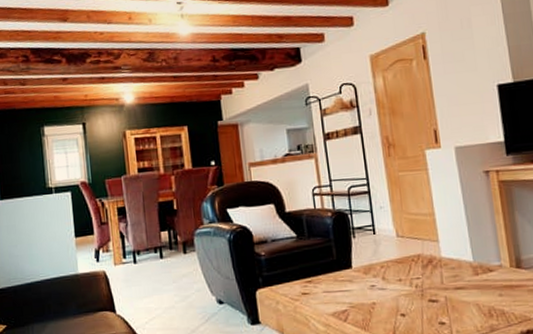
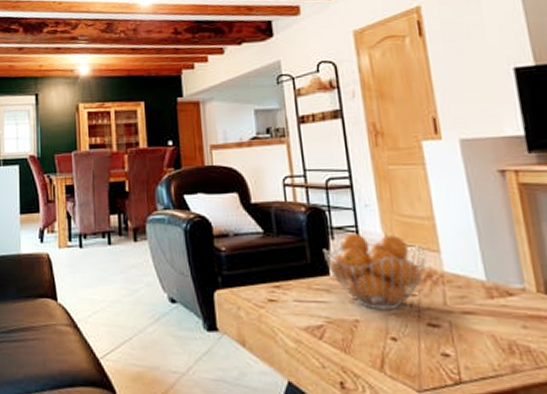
fruit basket: none [346,230,428,293] -> present [322,232,426,311]

